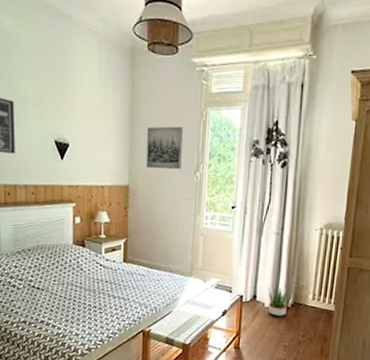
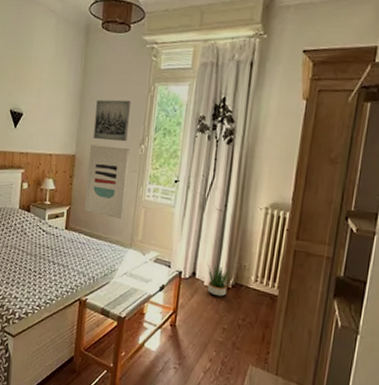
wall art: none [142,174,185,249] -> present [84,144,130,220]

